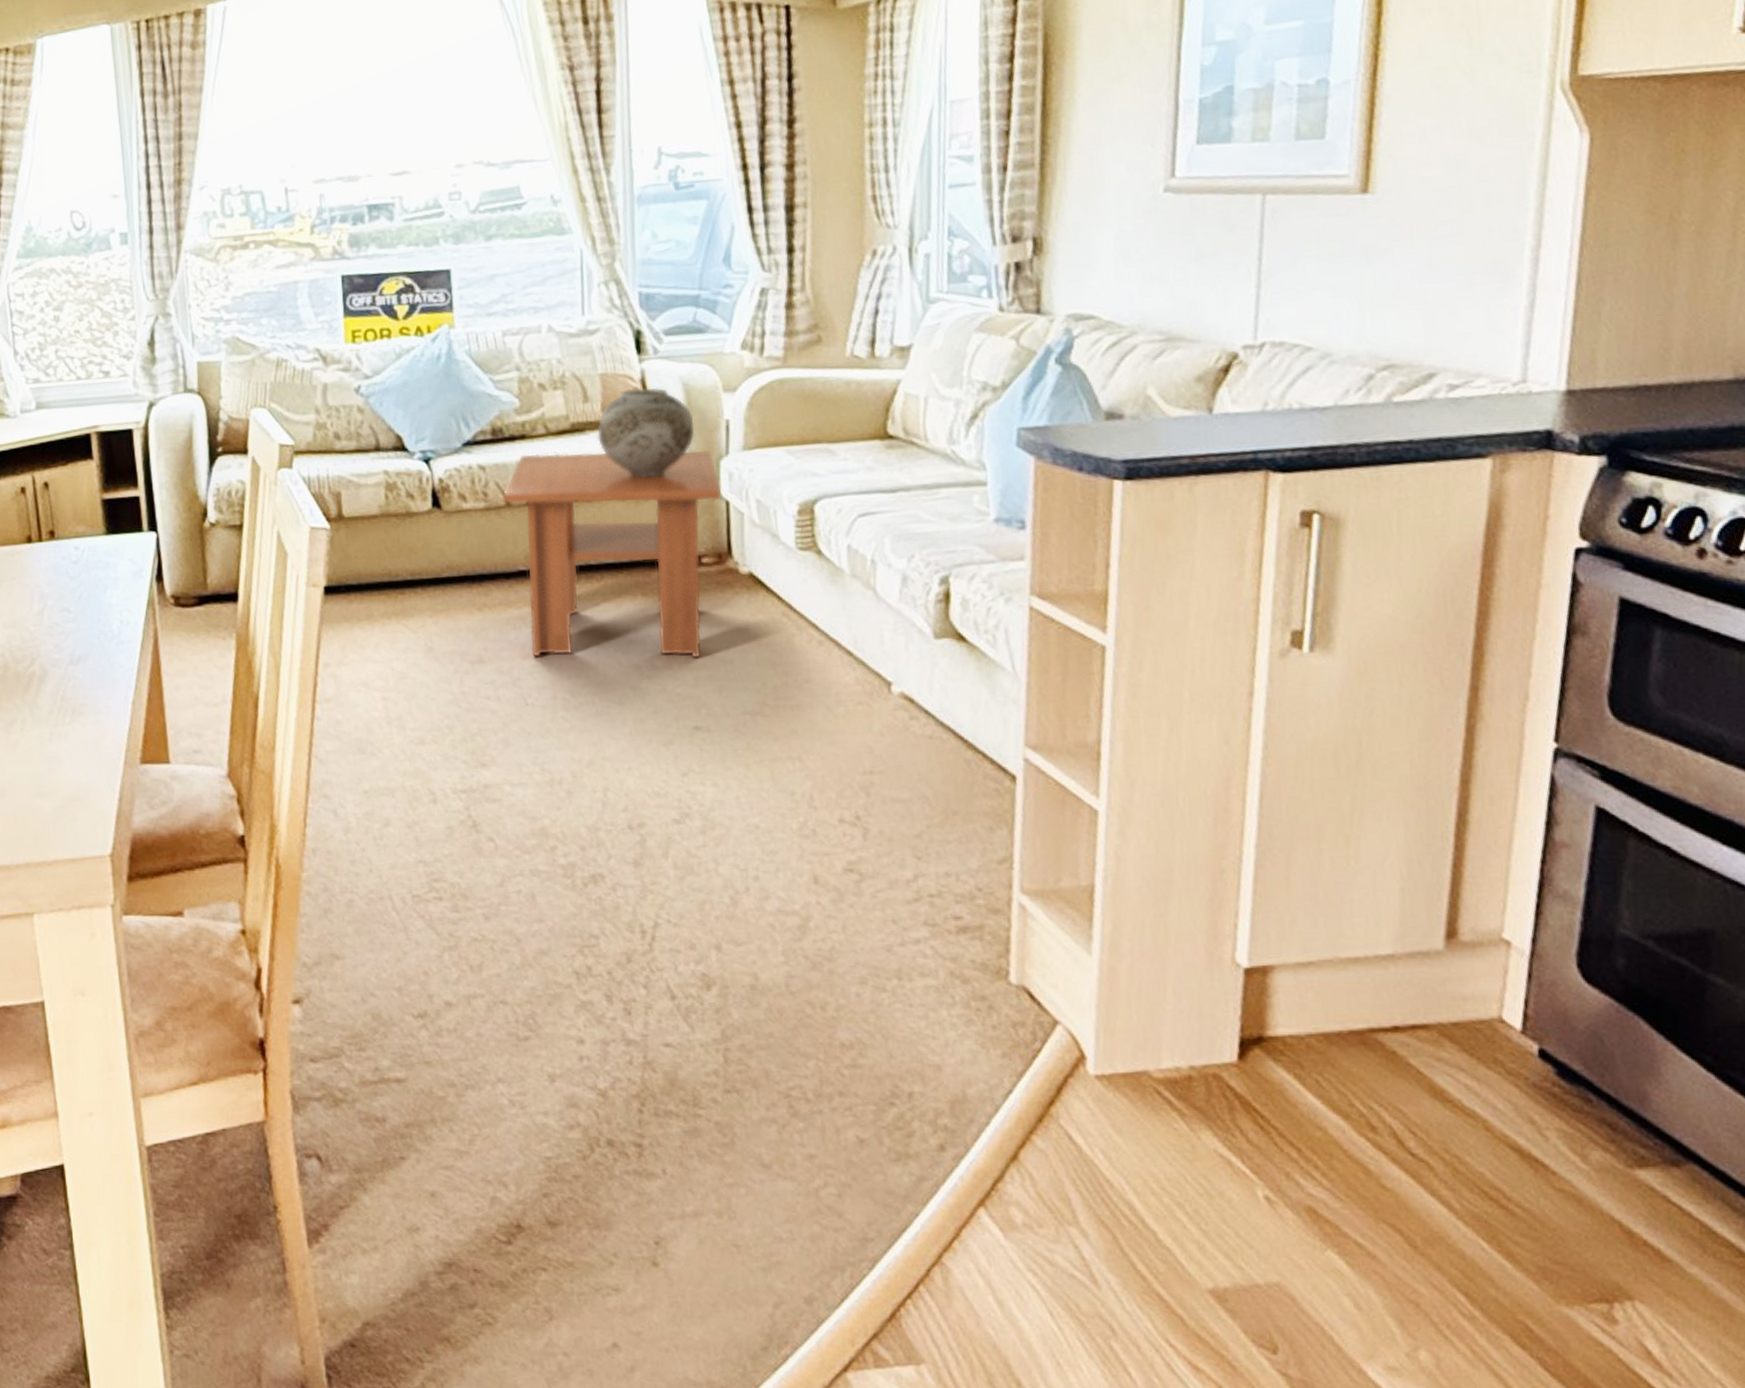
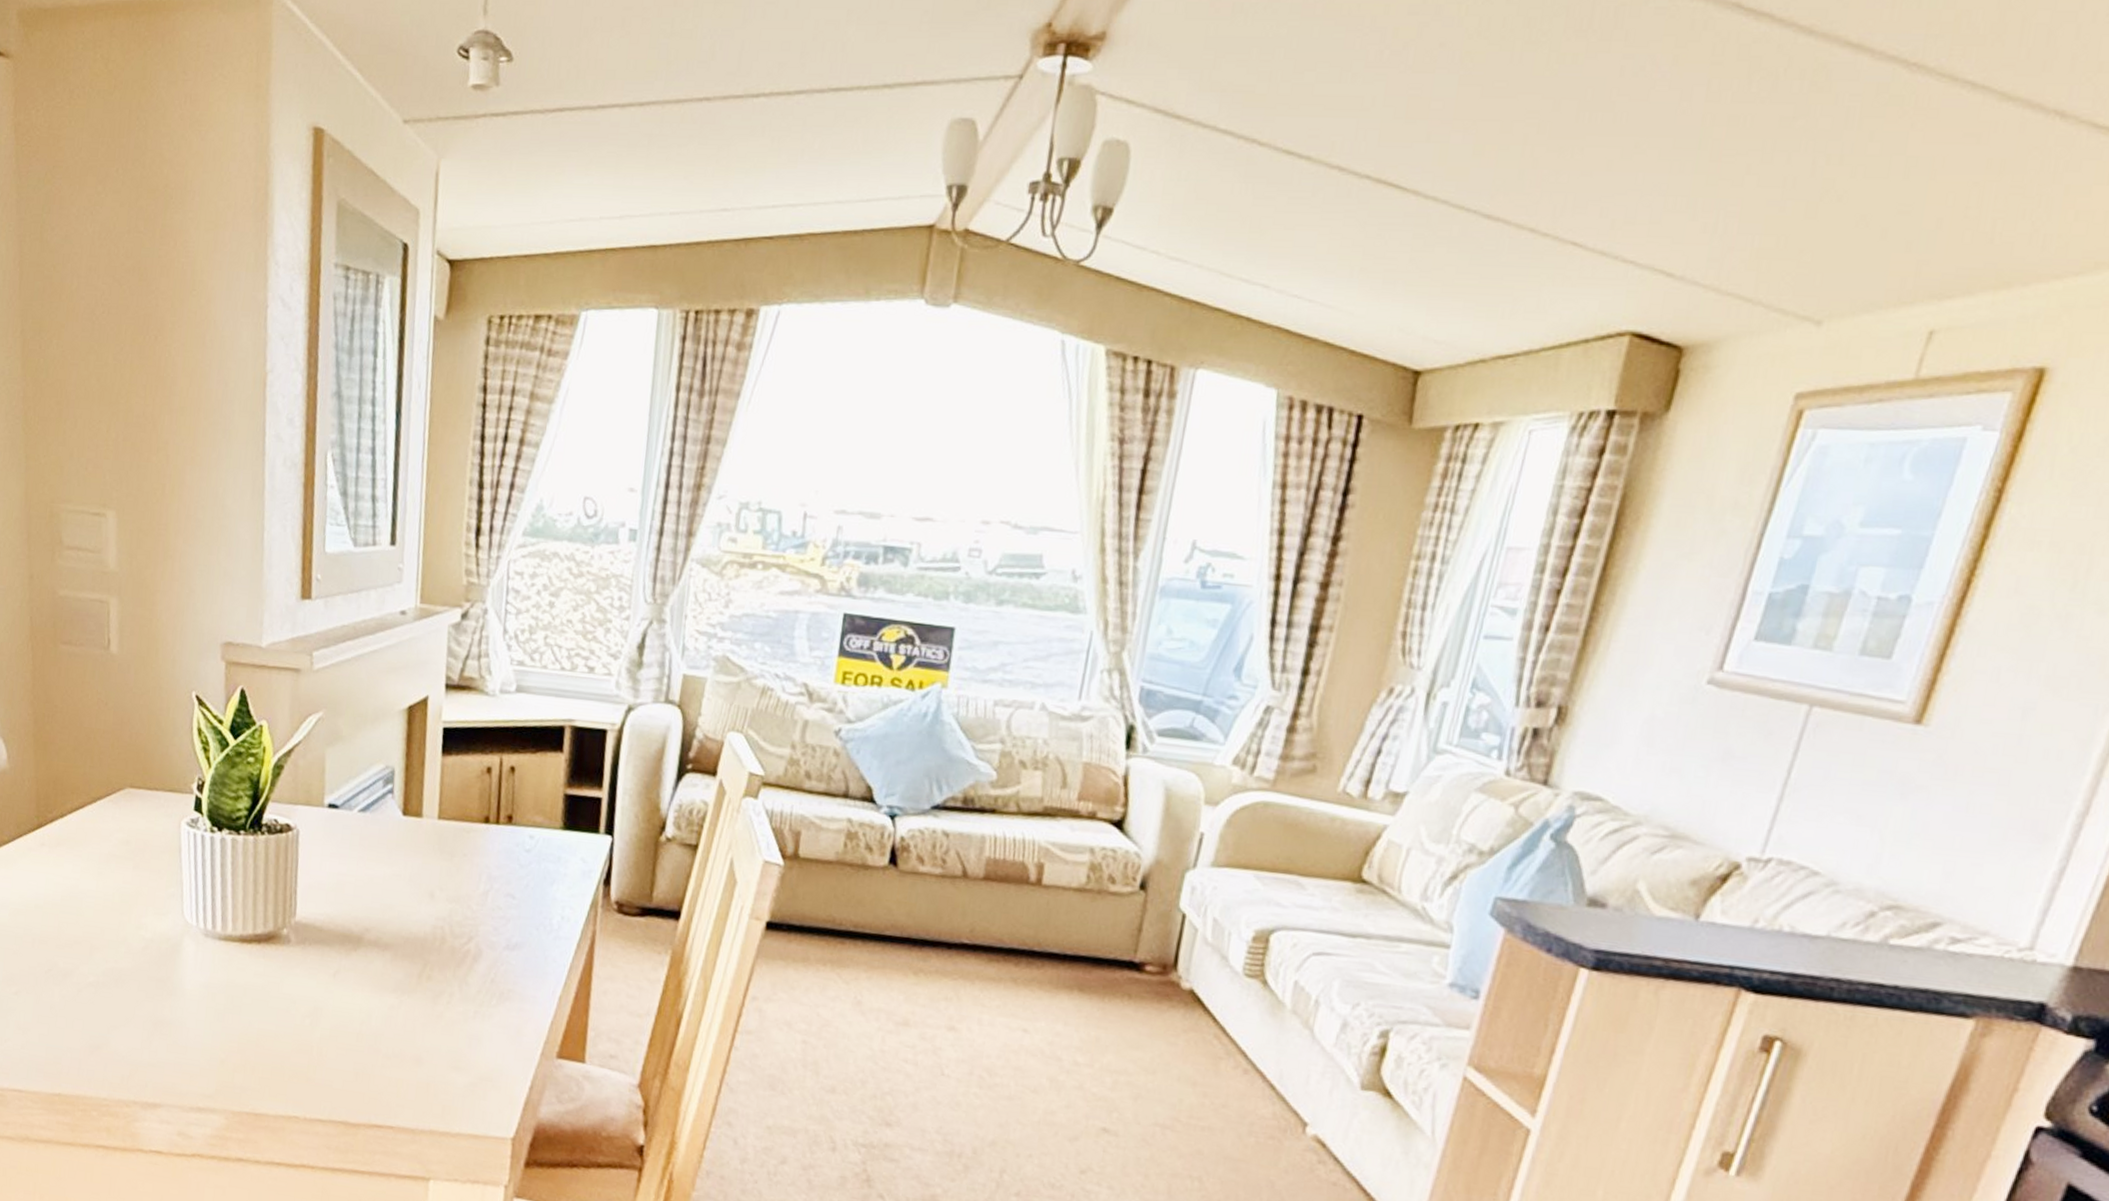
coffee table: present [503,451,722,658] -> none [957,829,1181,1062]
vase: present [597,387,695,478] -> none [1067,783,1169,877]

